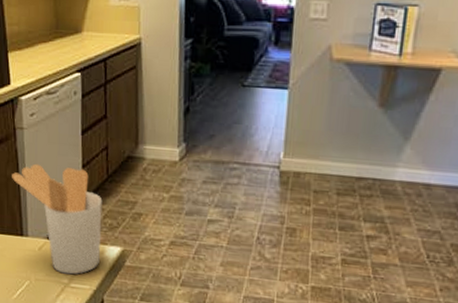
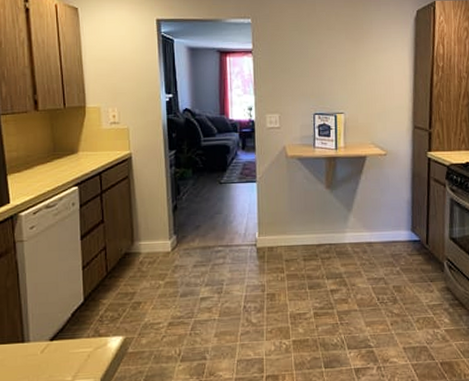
utensil holder: present [12,163,103,275] -> none [12,270,104,372]

